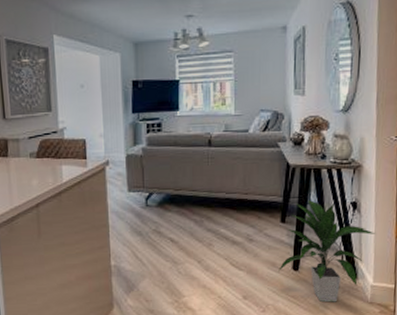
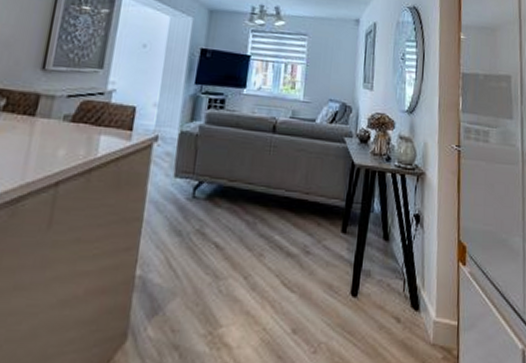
indoor plant: present [278,200,376,302] -> none [335,208,438,342]

